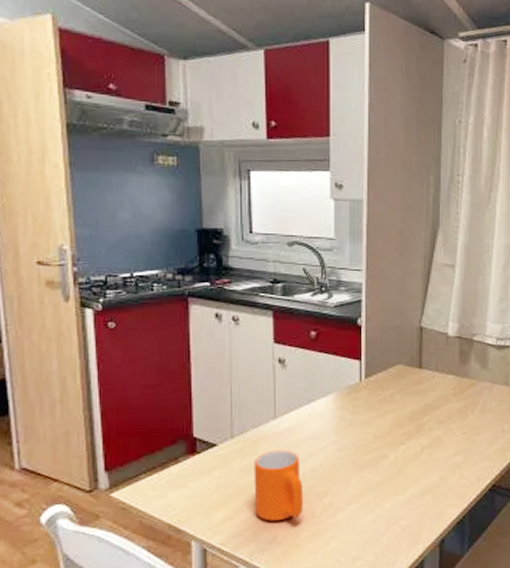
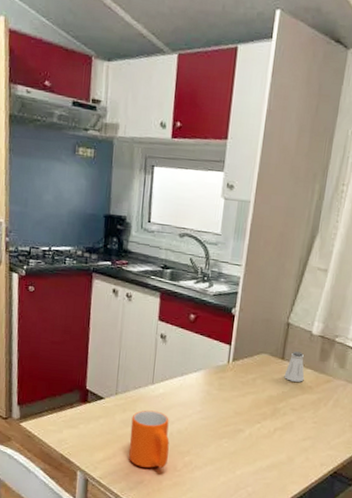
saltshaker: none [424,357,446,391] -> present [284,351,305,382]

